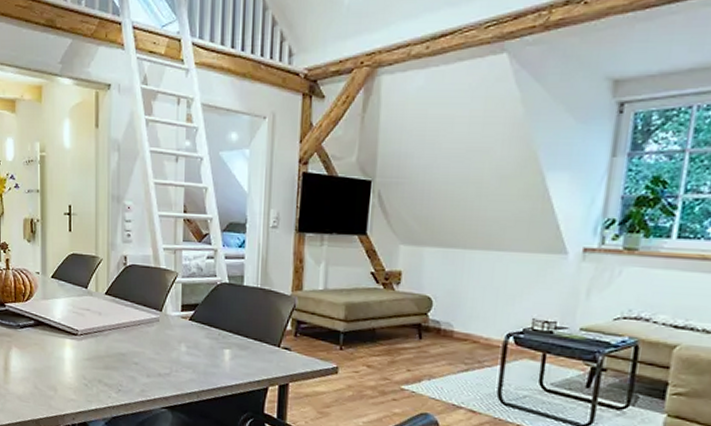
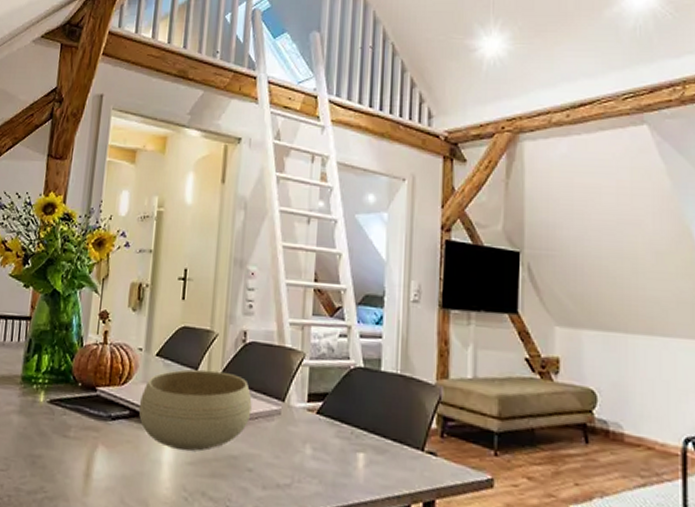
bowl: none [41,287,135,350] -> present [138,369,252,451]

